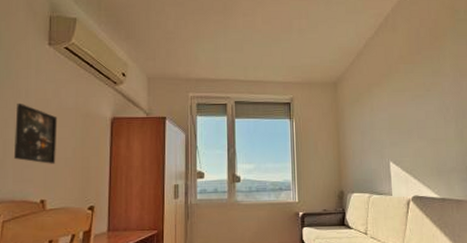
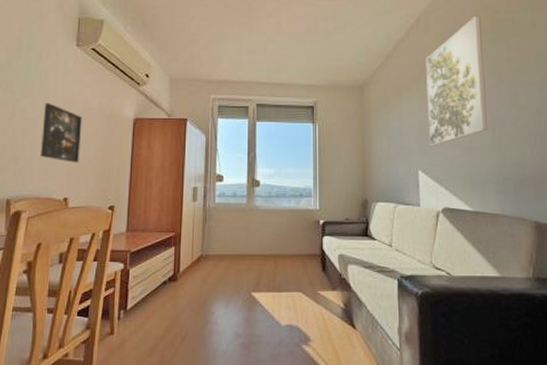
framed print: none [394,15,452,138] -> present [426,16,488,146]

